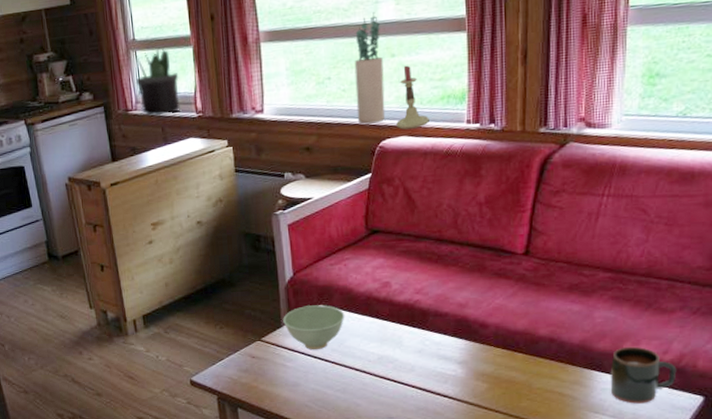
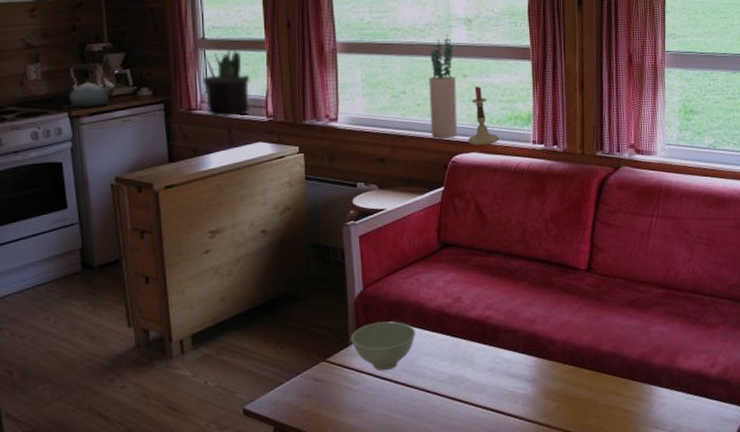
kettle: none [22,73,61,116] -> present [68,63,115,109]
mug: present [610,346,677,404] -> none [667,360,723,418]

